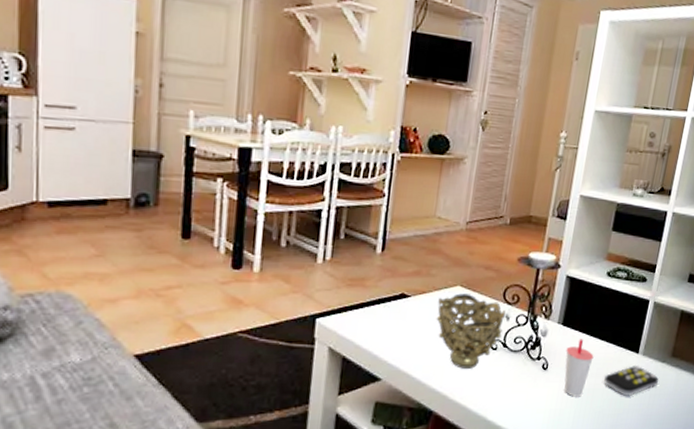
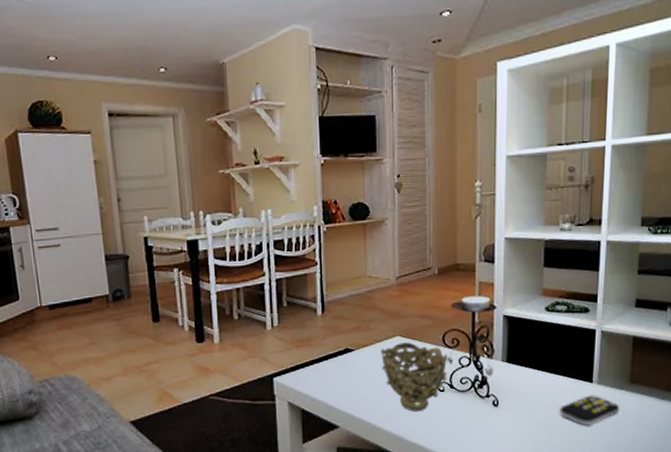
cup: present [564,339,594,397] -> none [515,374,545,430]

